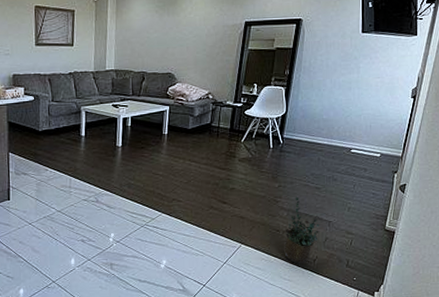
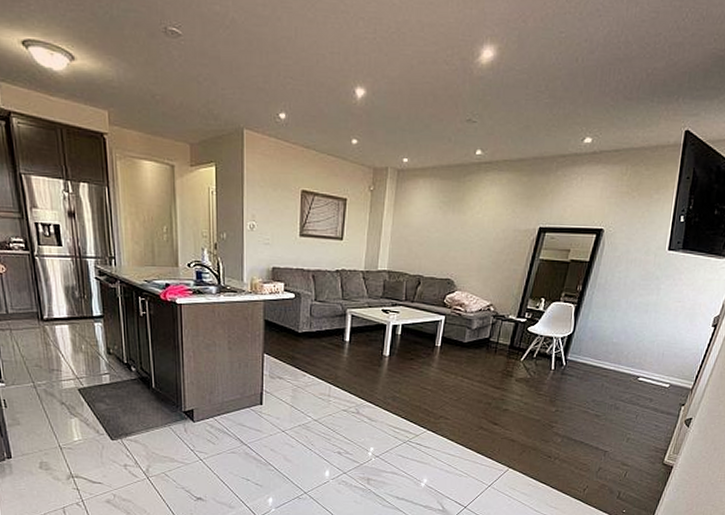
potted plant: present [283,197,320,265] -> none [553,423,596,493]

